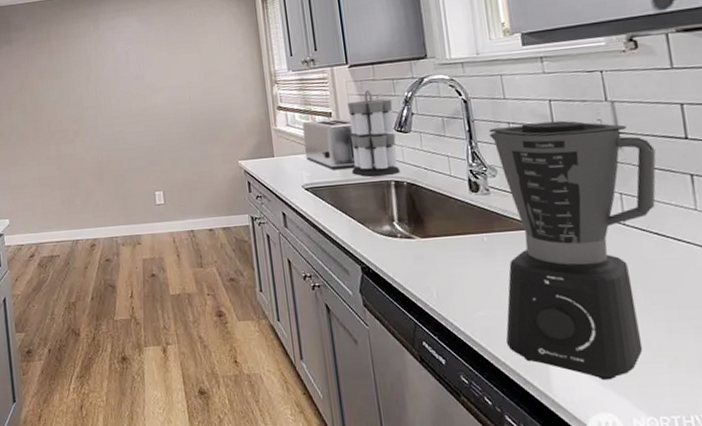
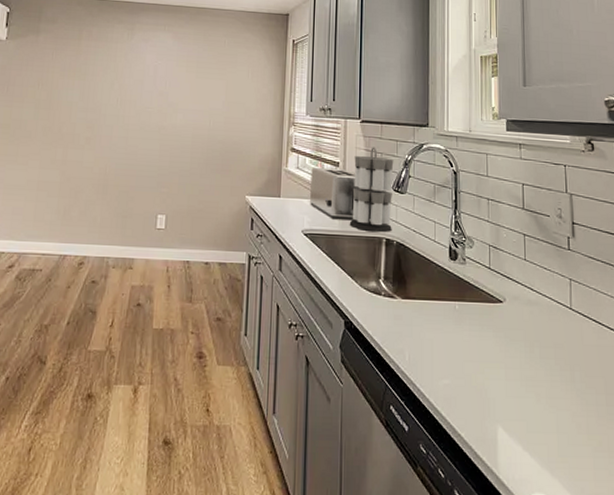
blender: present [488,120,656,381] -> none [463,202,600,460]

